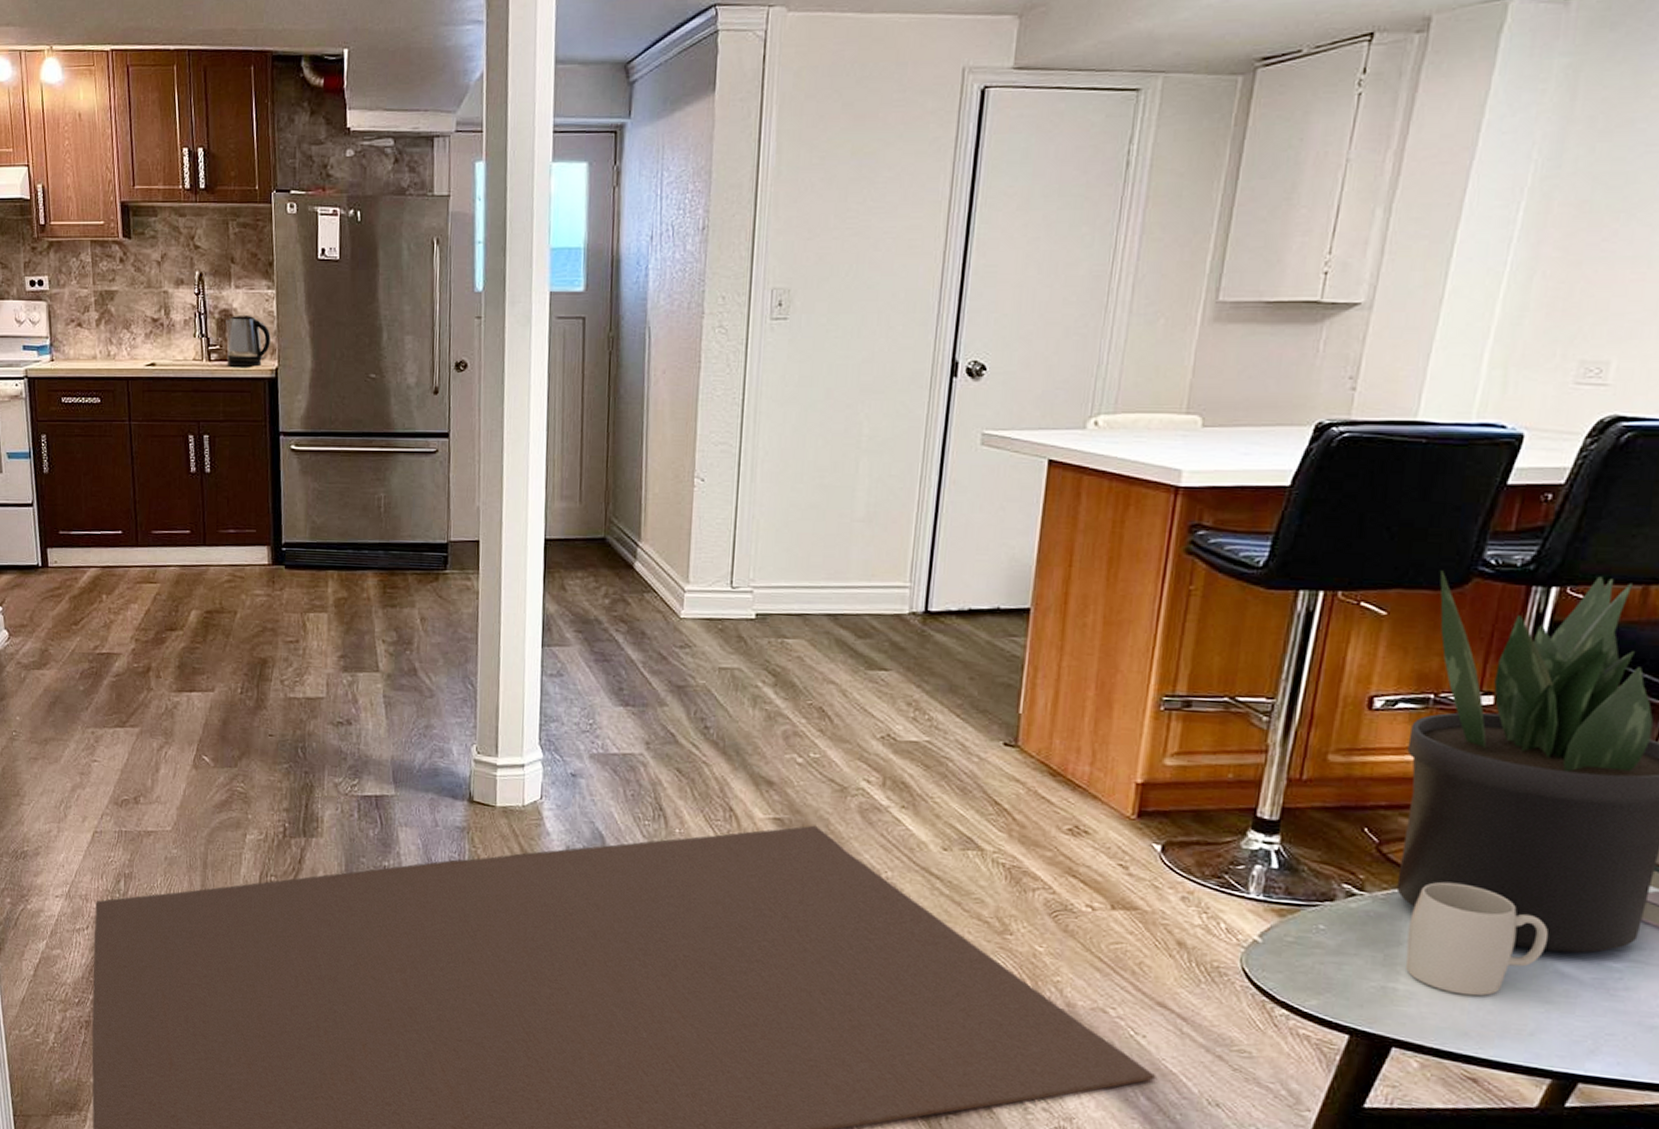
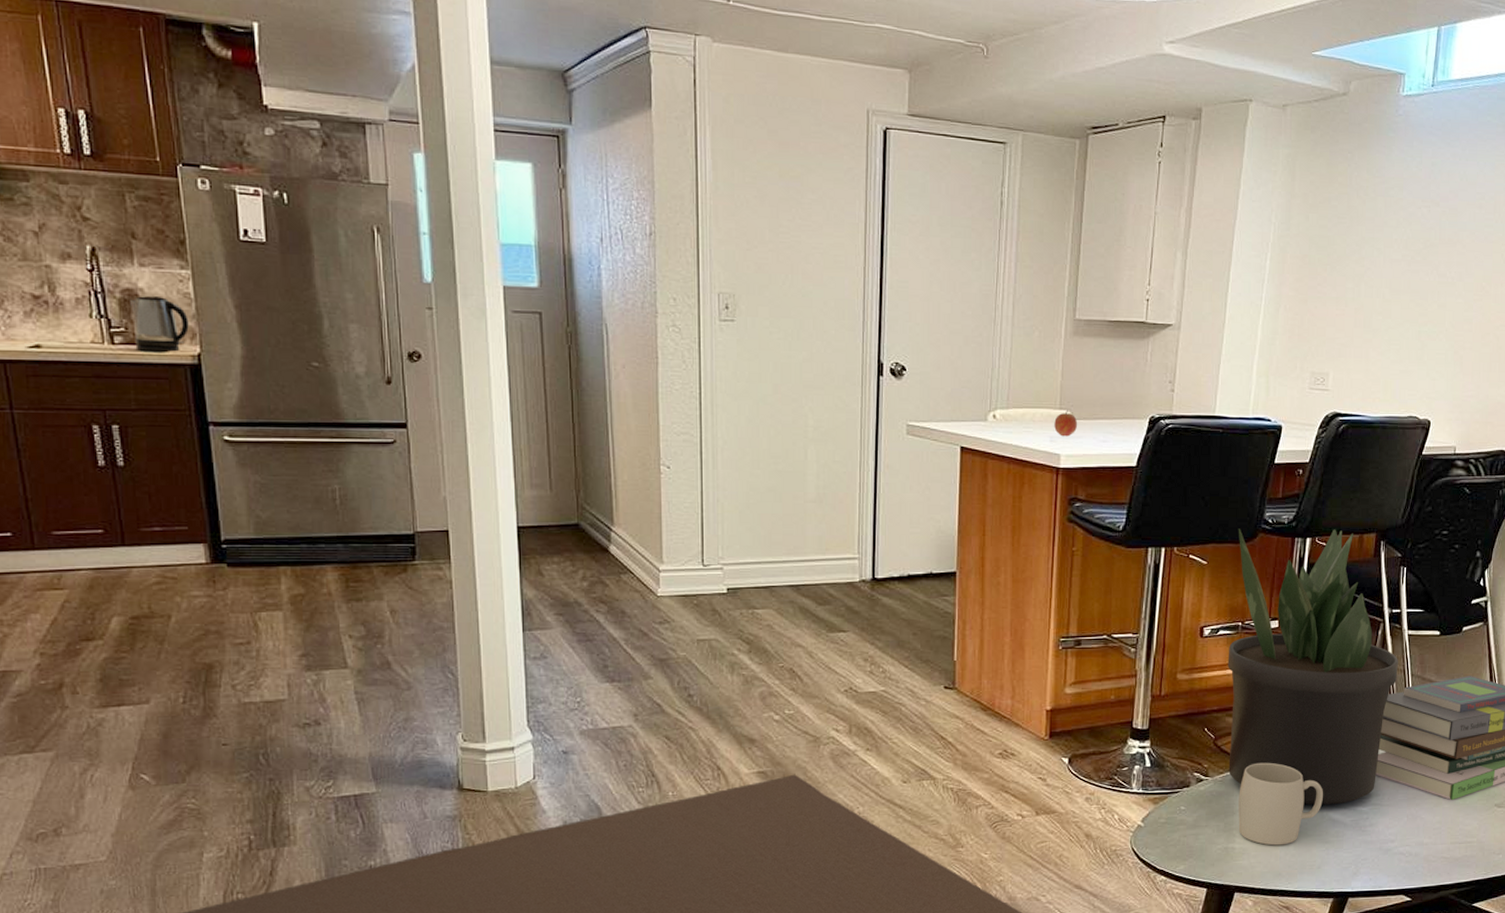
fruit: none [1176,414,1211,448] -> present [1054,409,1078,437]

